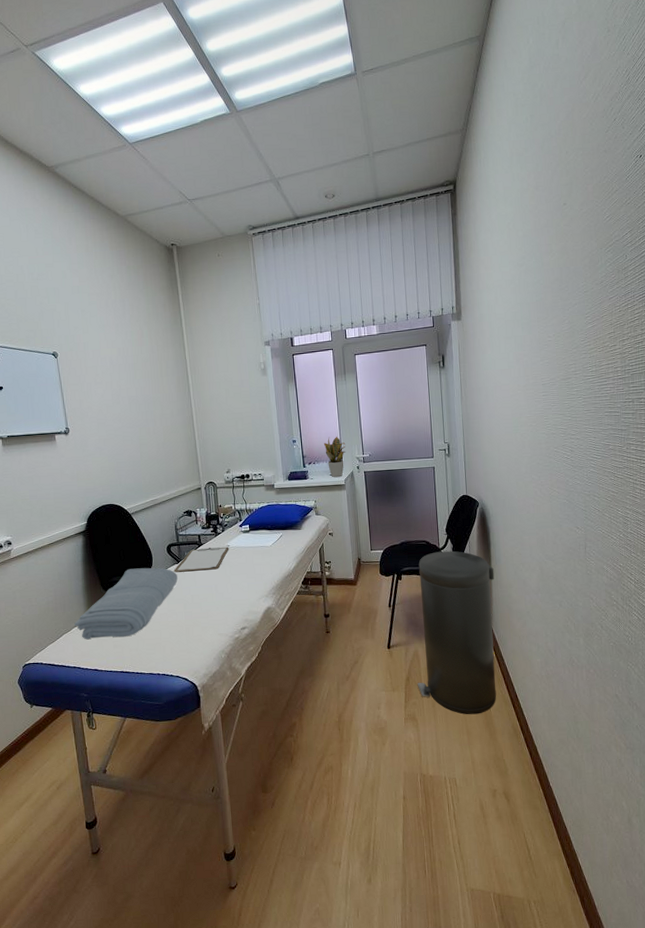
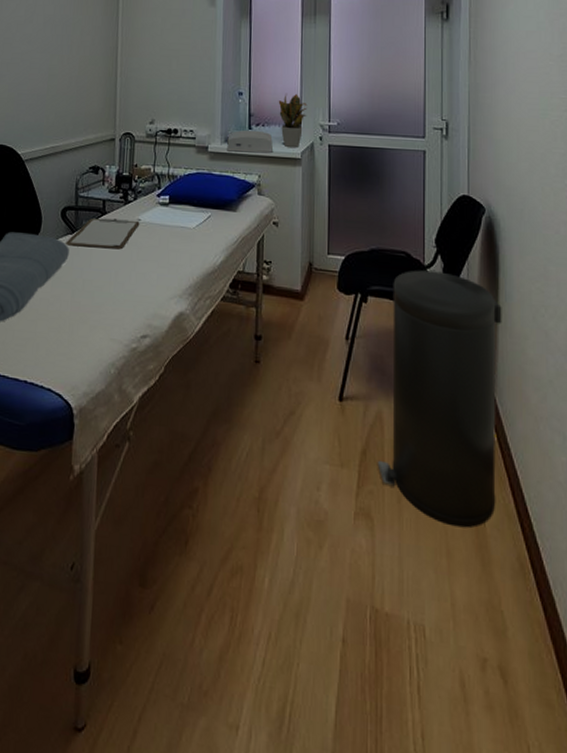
tissue dispenser: none [288,467,323,486] -> present [227,130,273,153]

